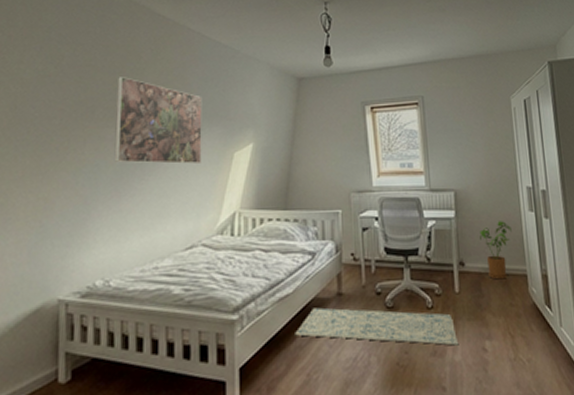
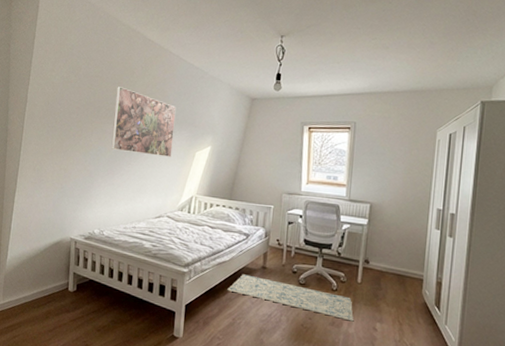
house plant: present [479,221,512,280] -> none [386,233,416,280]

